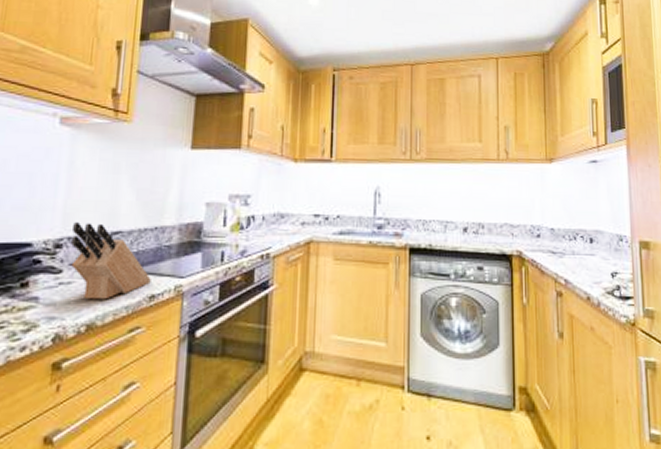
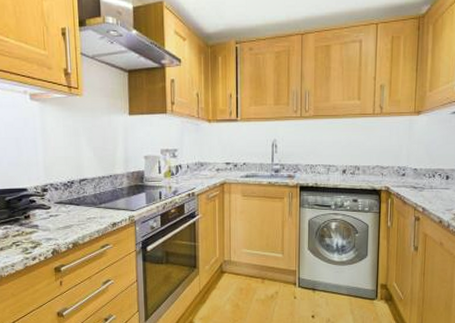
knife block: present [71,222,151,300] -> none [53,173,112,227]

